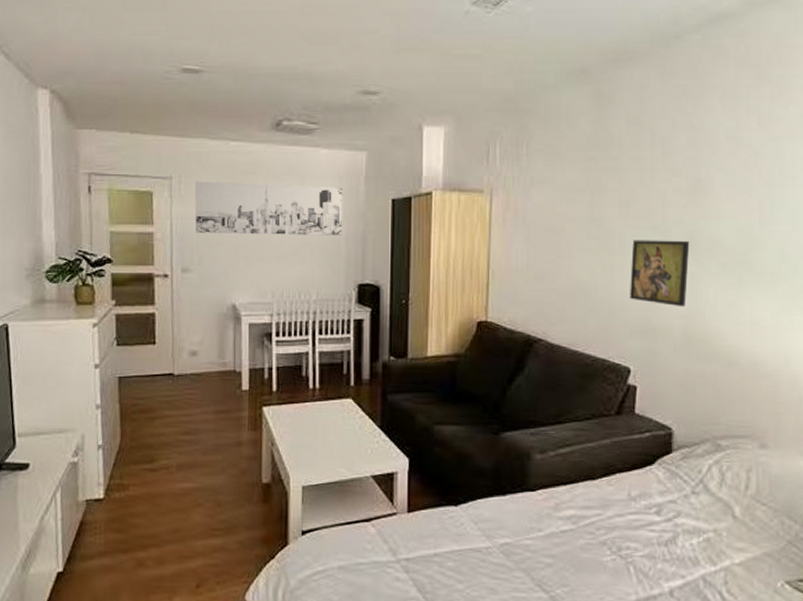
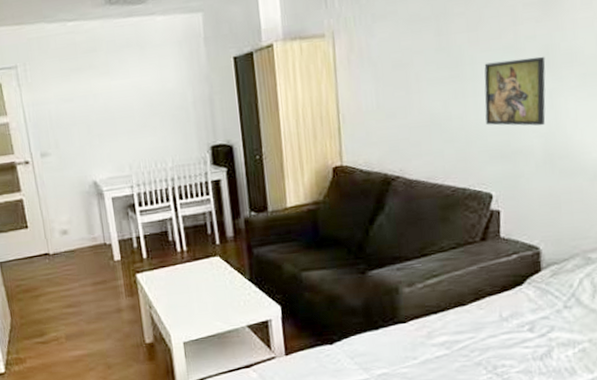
wall art: present [195,181,342,235] -> none [40,53,189,117]

